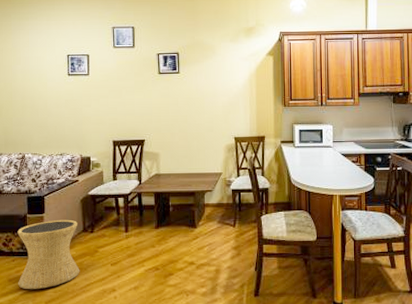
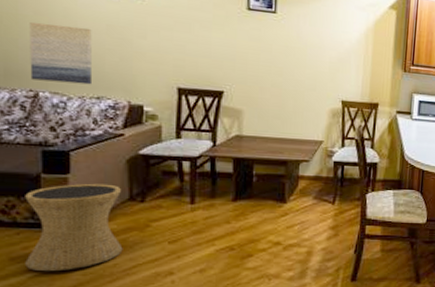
wall art: none [19,104,57,146] -> present [30,22,92,85]

